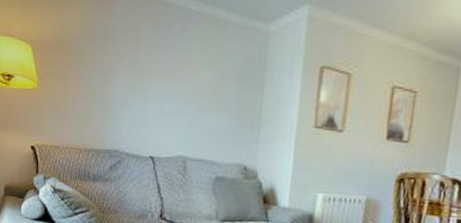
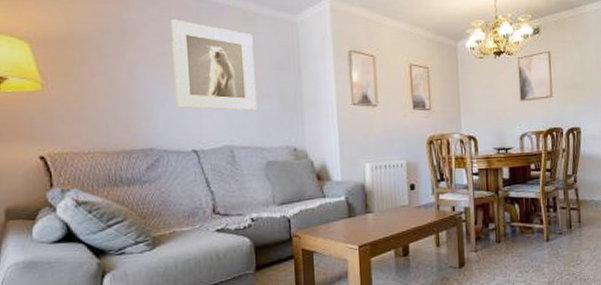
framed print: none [140,26,220,124] -> present [171,19,257,111]

